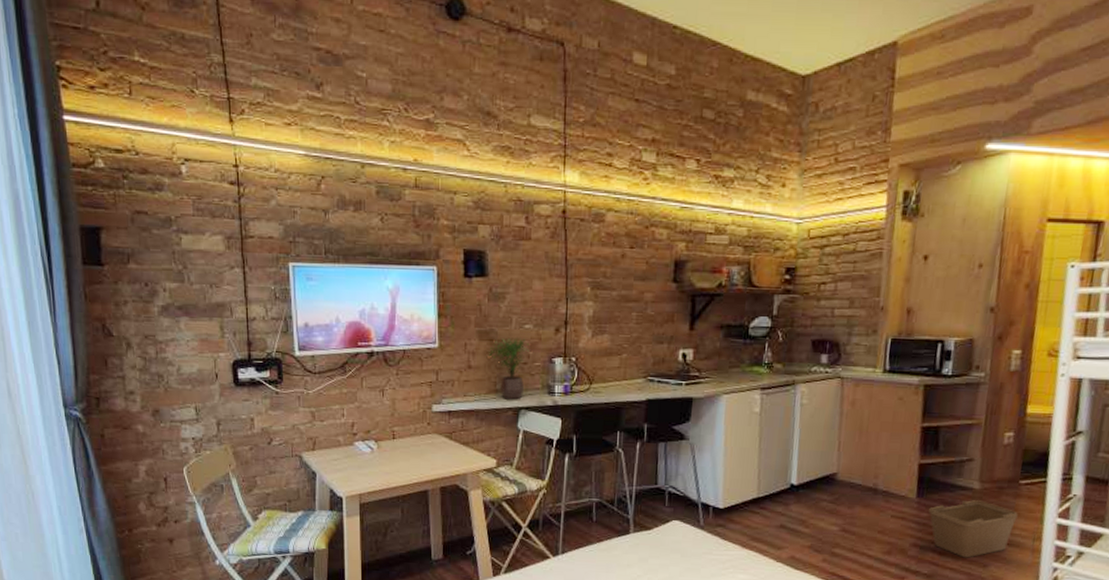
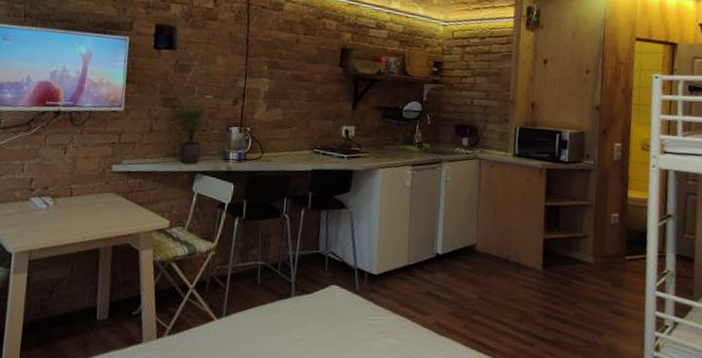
bicycle basket: present [929,500,1018,558] -> none [553,273,625,327]

